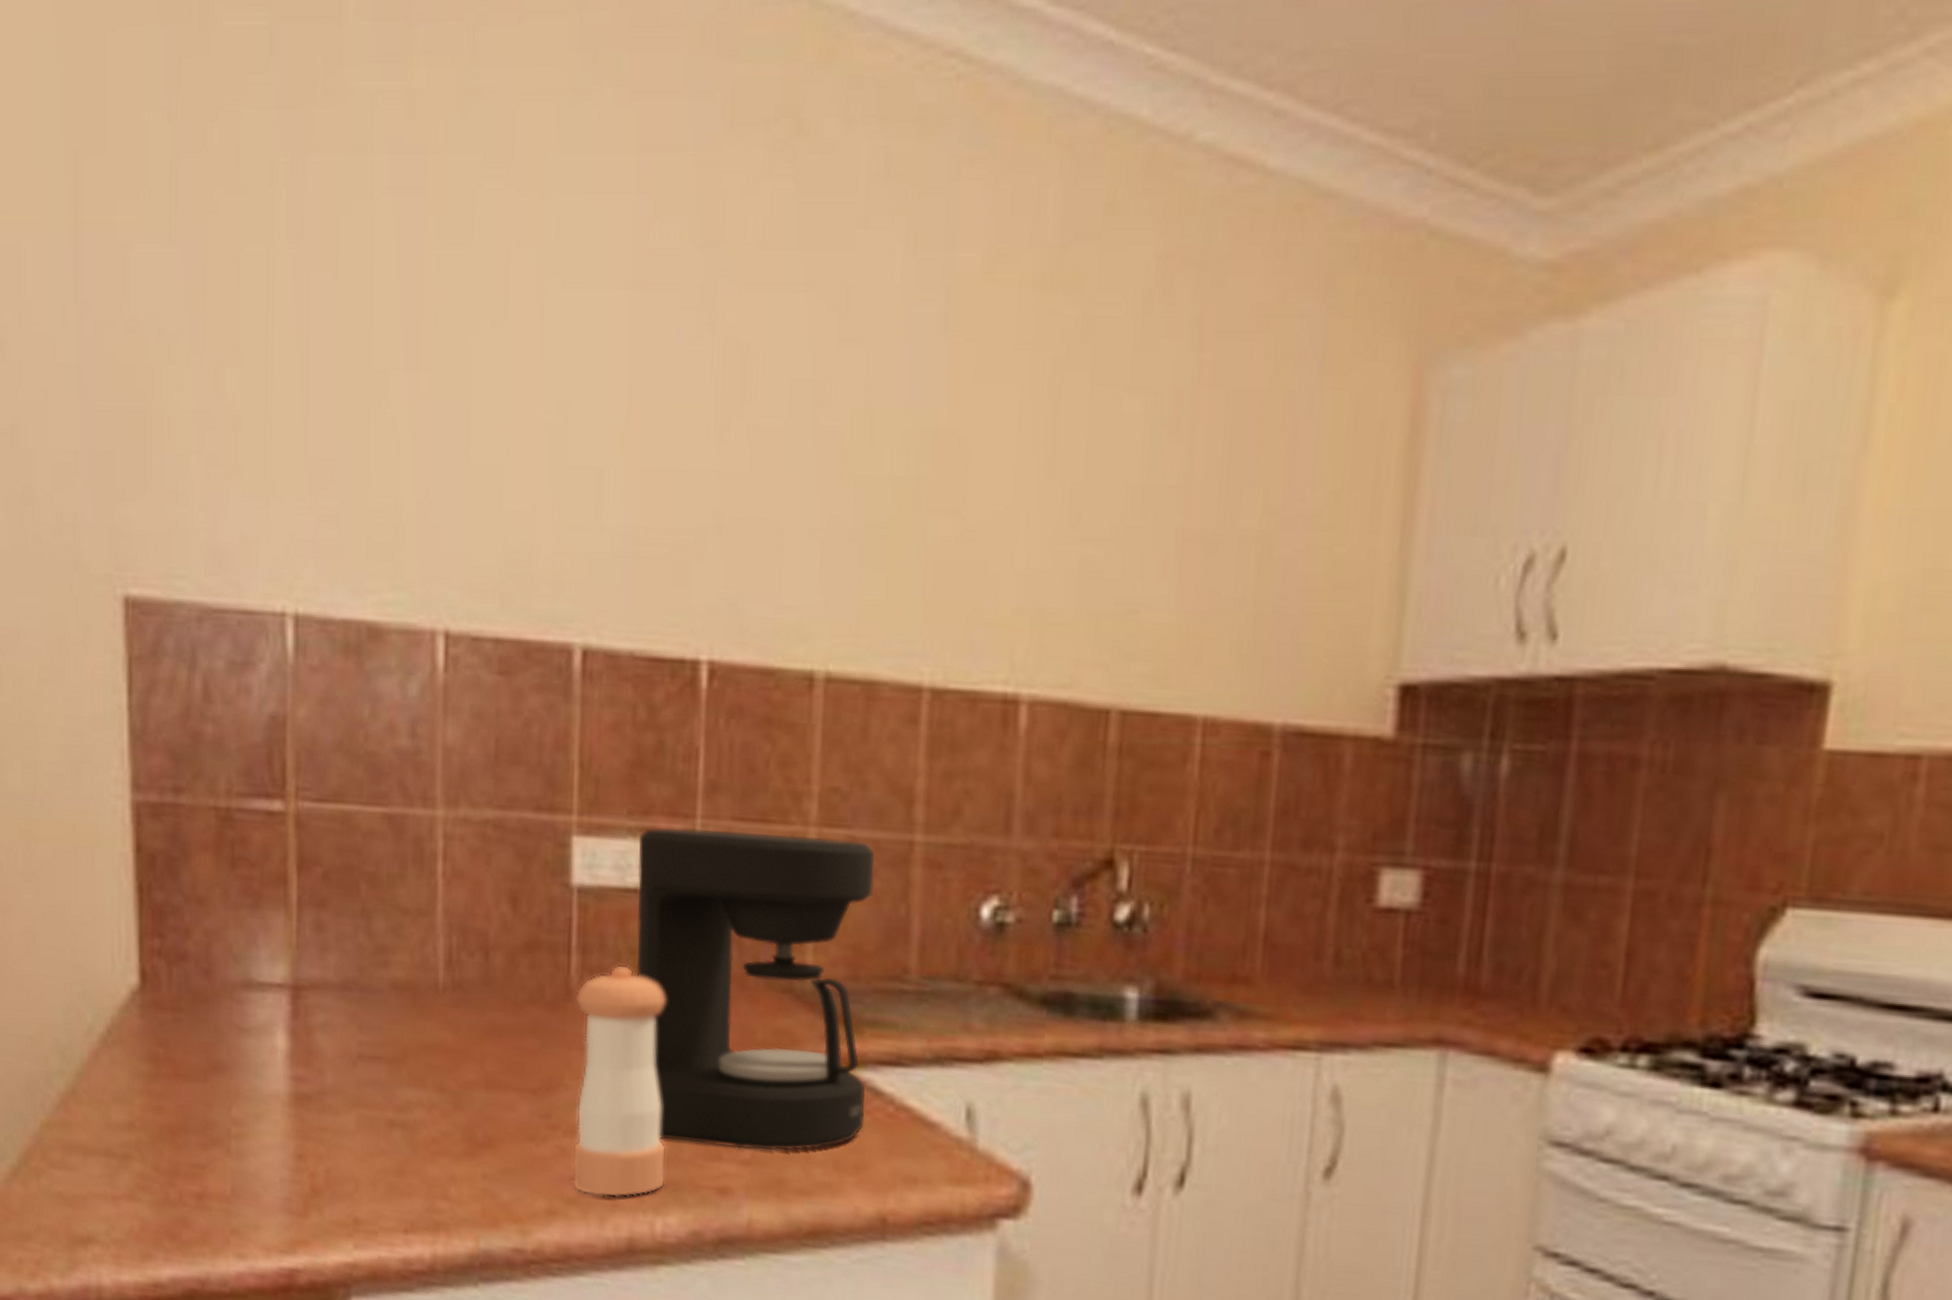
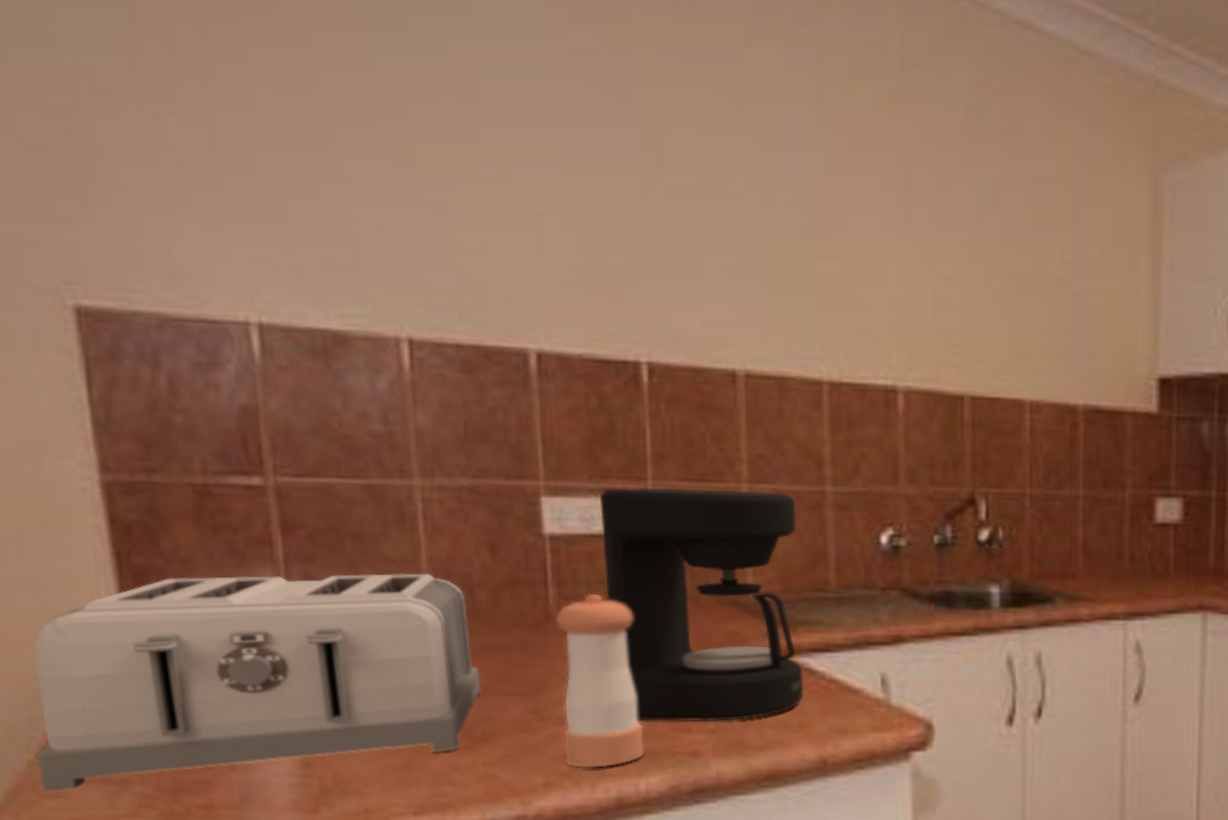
toaster: none [49,918,489,1162] -> present [33,573,483,792]

